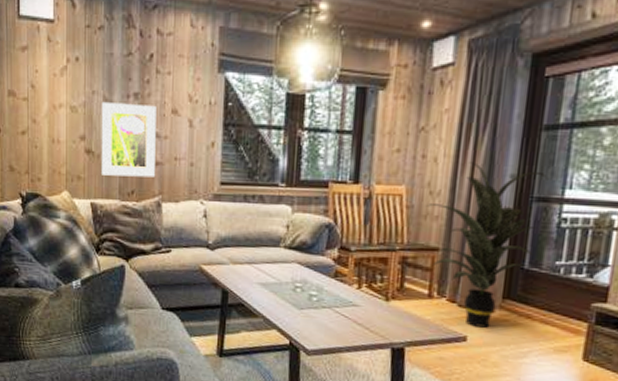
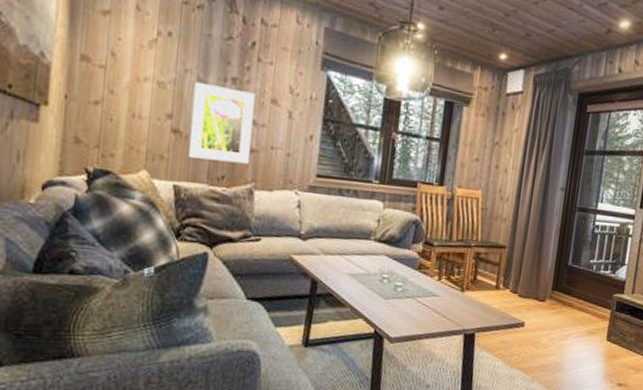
indoor plant: present [426,162,547,328] -> none [497,175,586,315]

